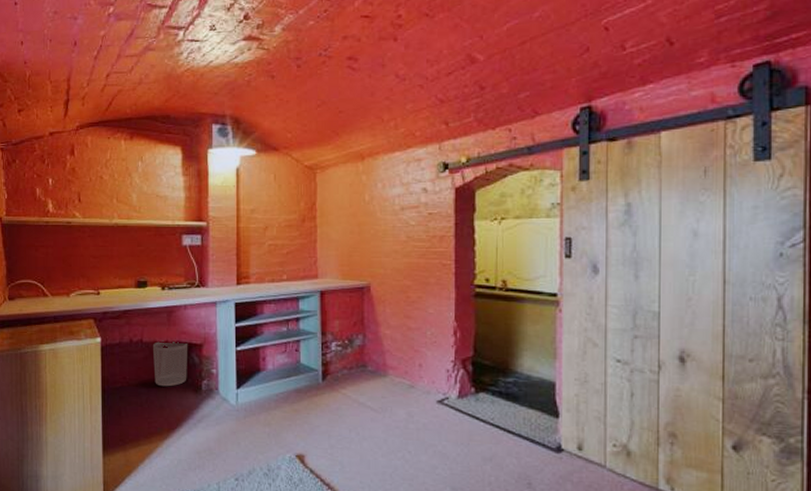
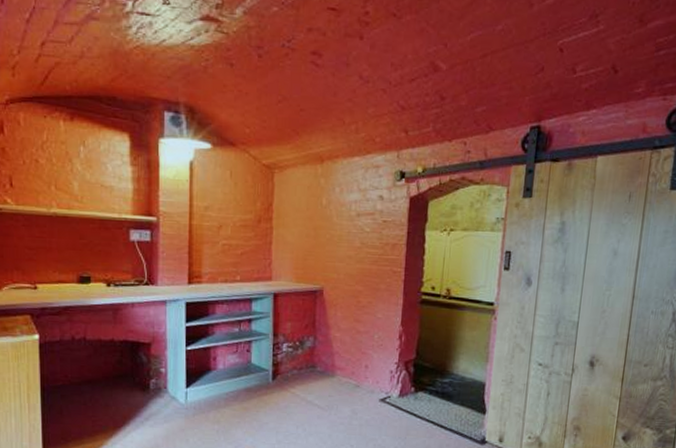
waste bin: present [152,340,187,387] -> none [96,338,135,386]

